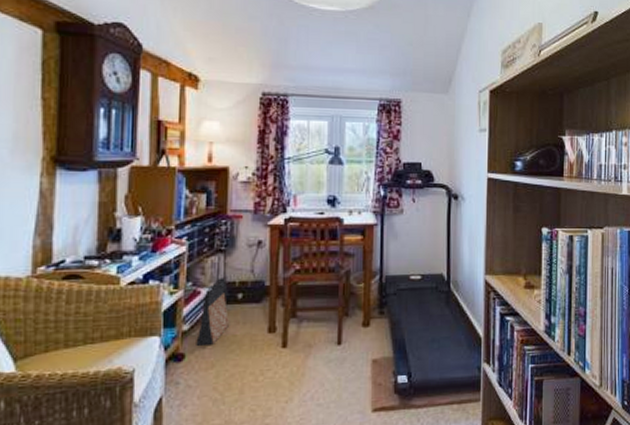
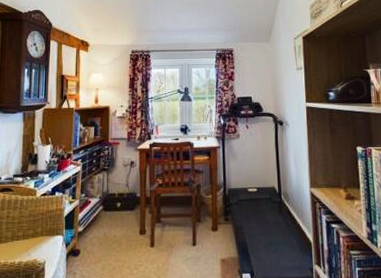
bag: present [196,278,230,346] -> none [88,190,112,244]

